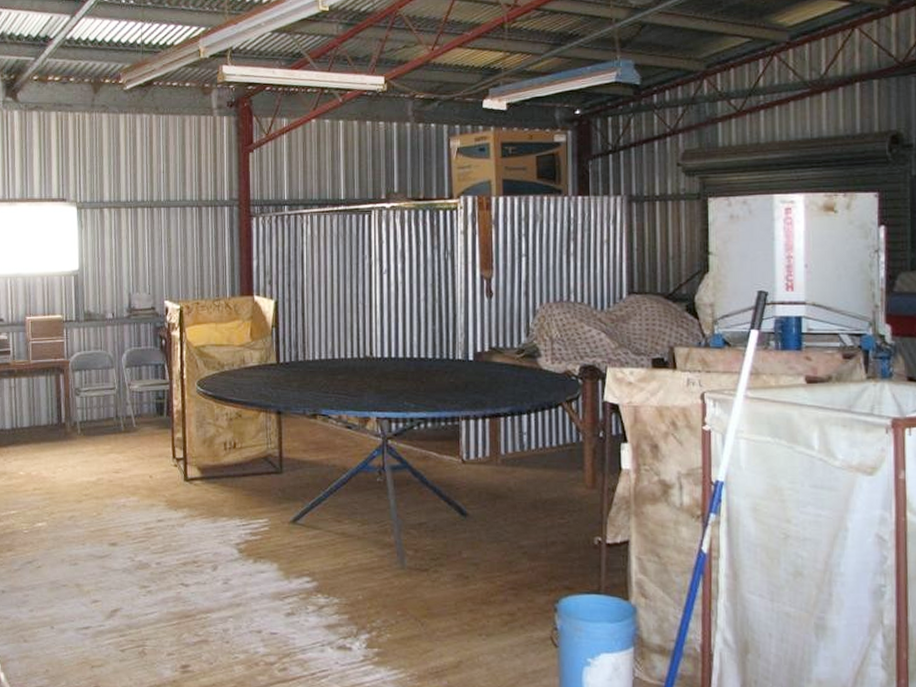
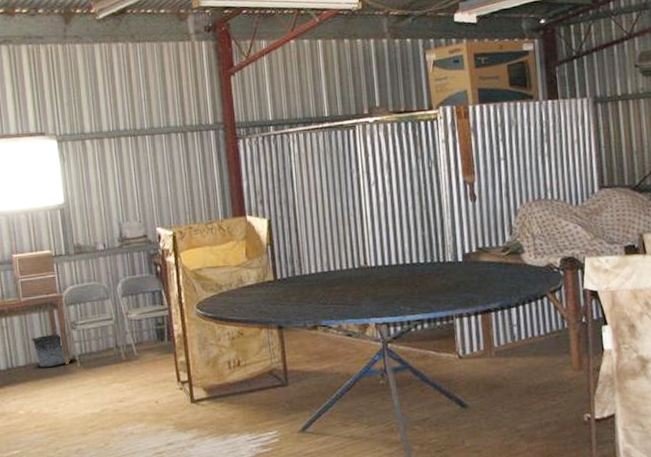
bucket: none [36,397,73,431] -> present [31,331,70,367]

